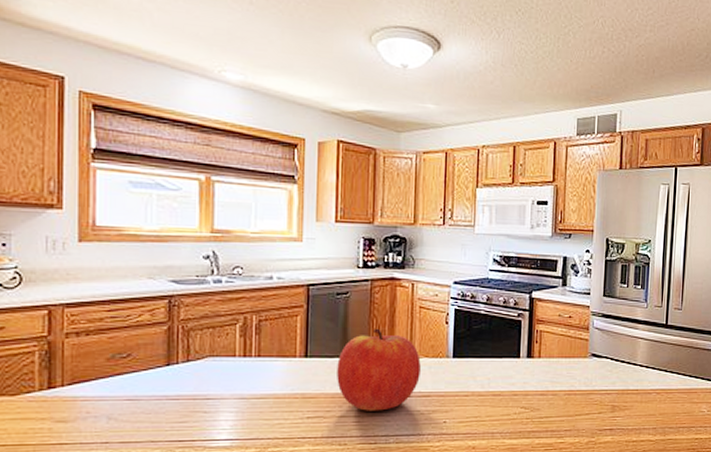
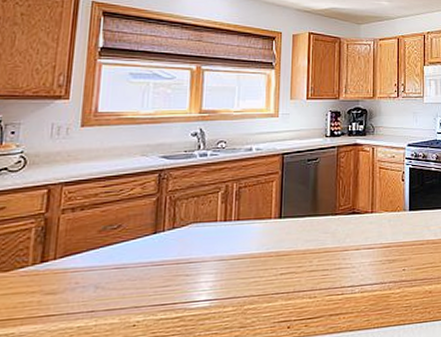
apple: present [337,328,421,411] -> none [307,188,381,265]

